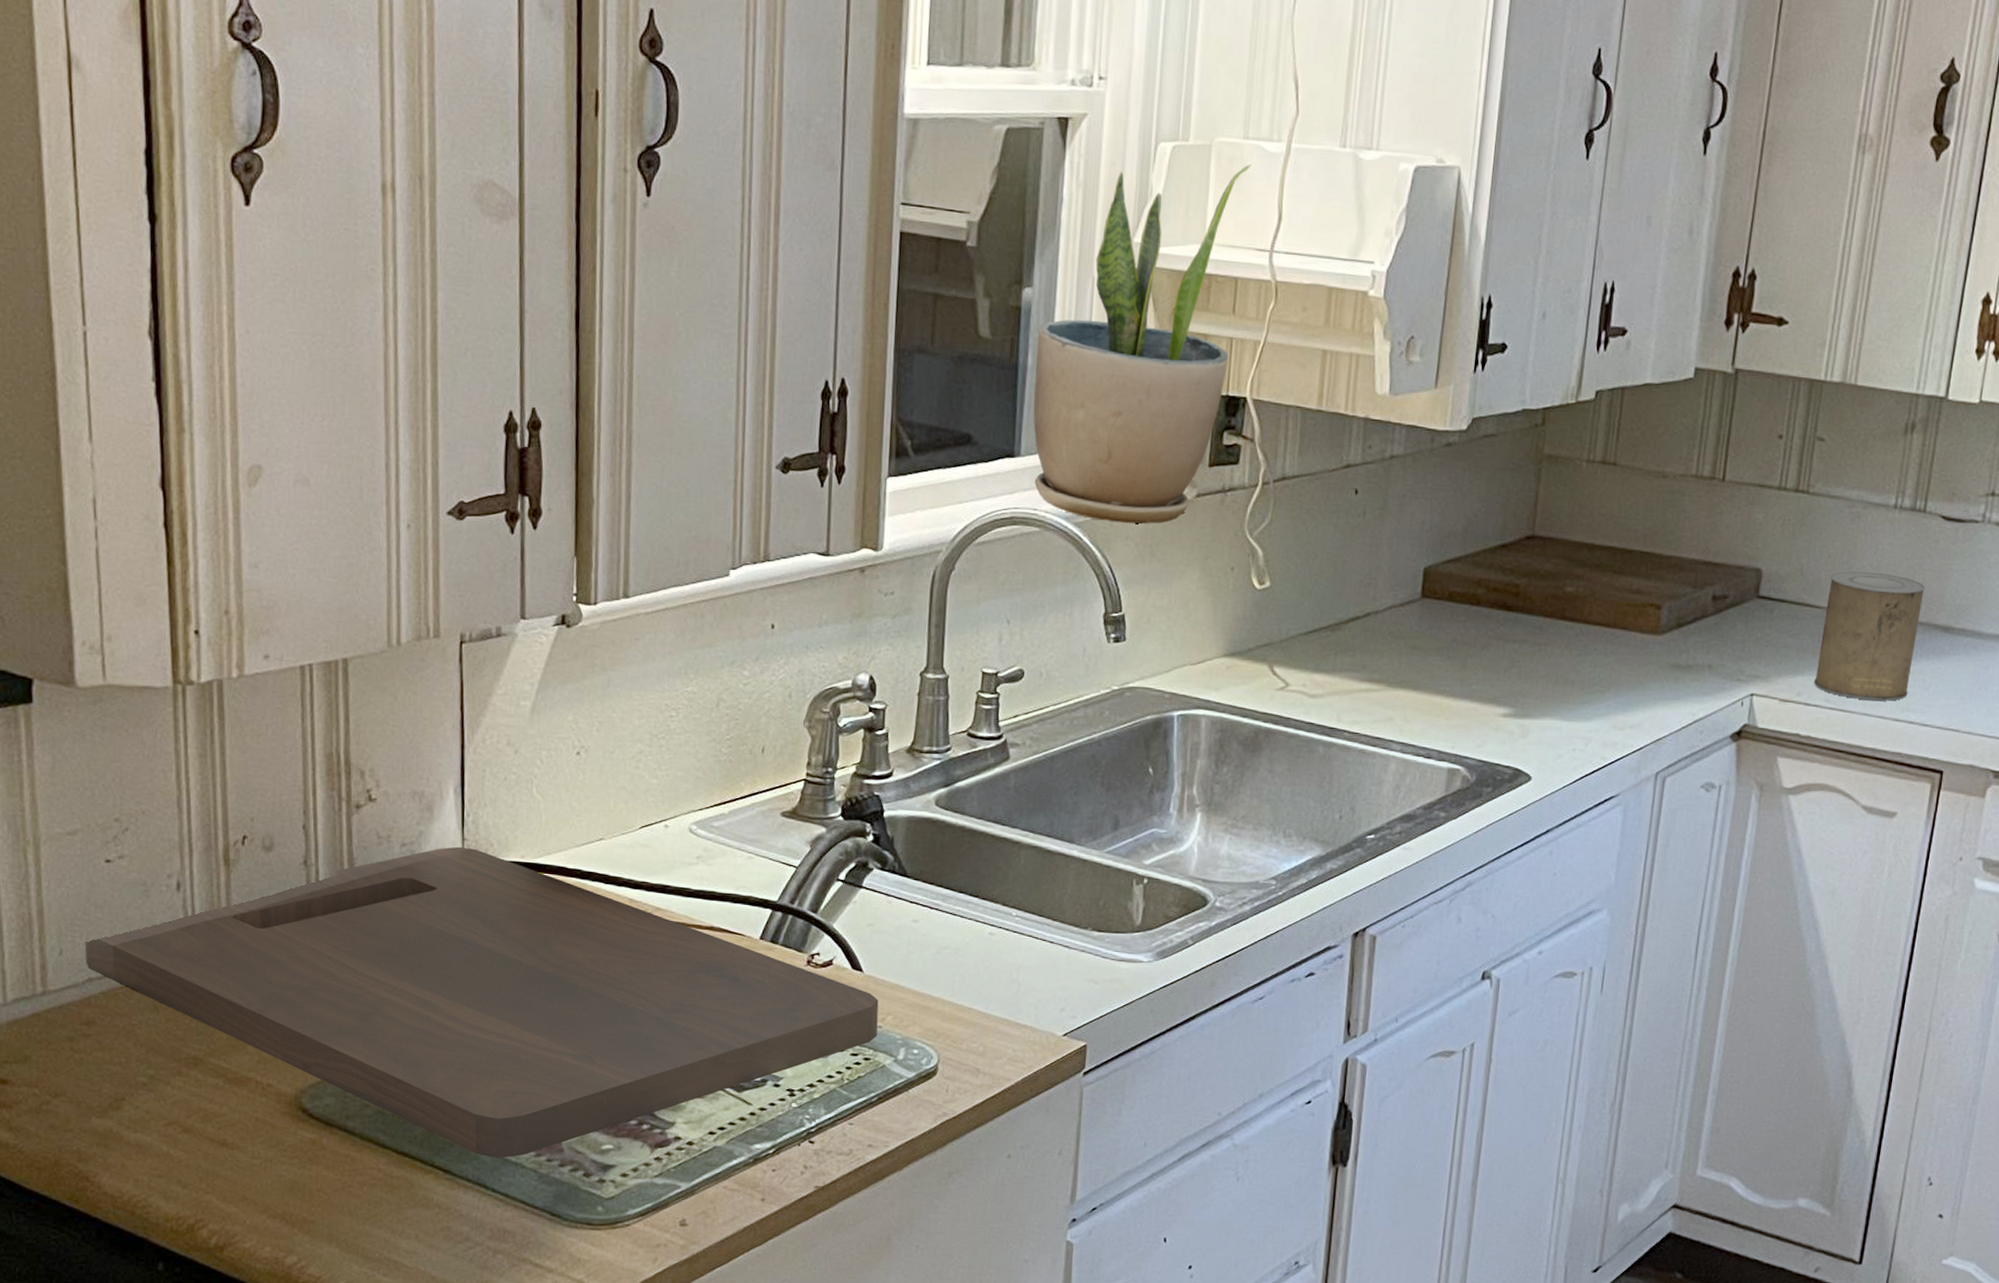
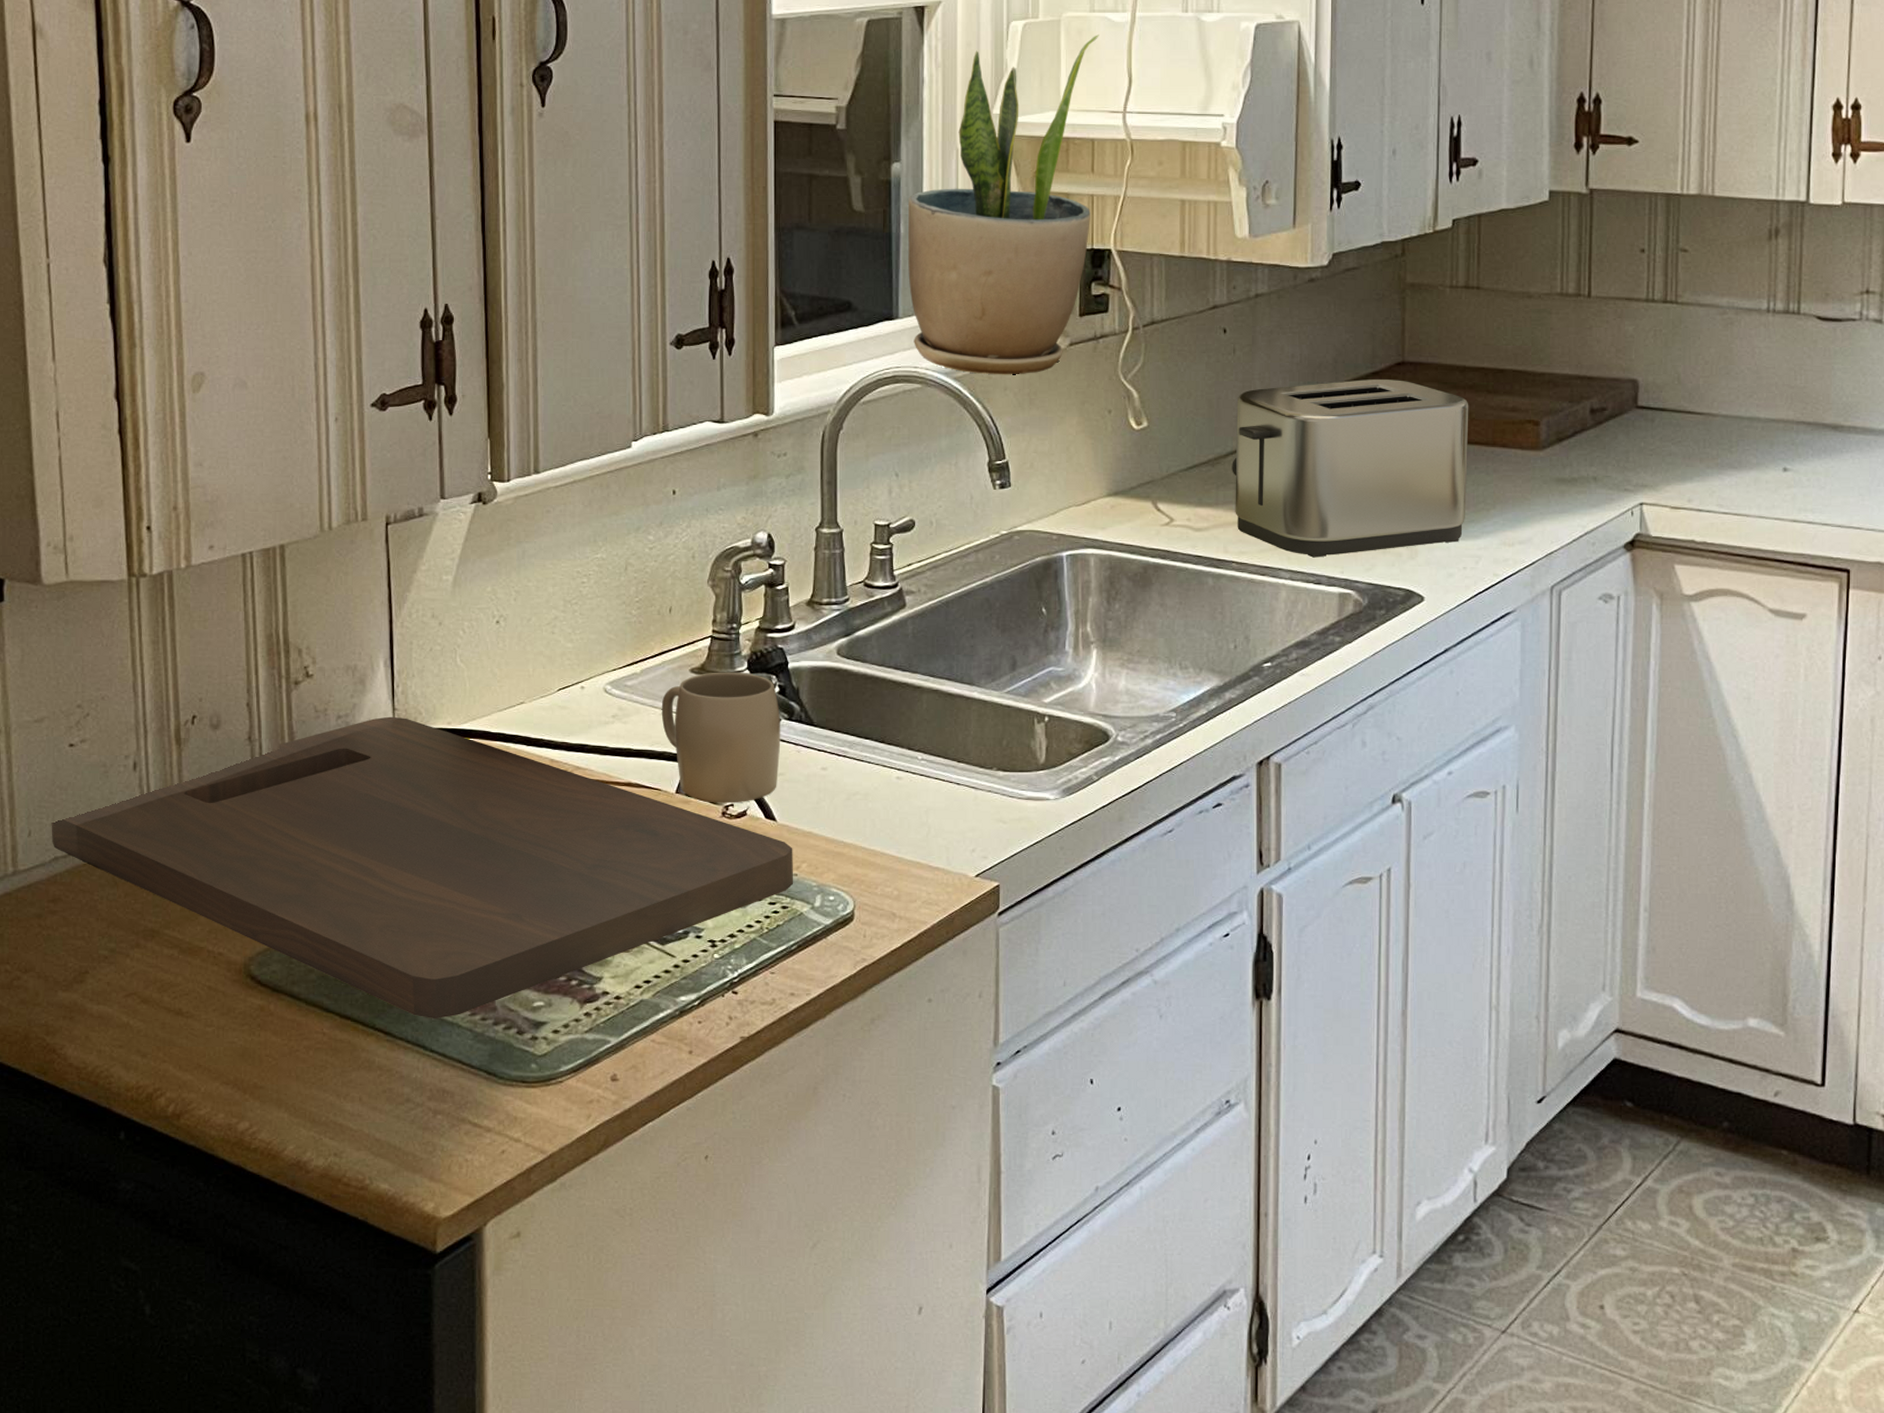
mug: none [748,816,873,952] -> present [661,672,781,803]
toaster: none [1351,551,1594,732] -> present [1232,379,1469,558]
tin can: present [1814,571,1926,701] -> none [1704,376,1809,502]

